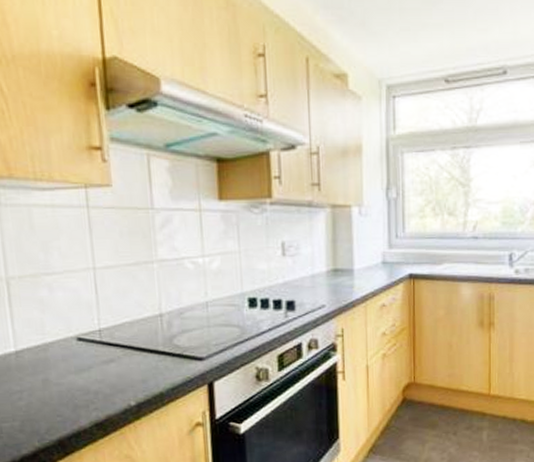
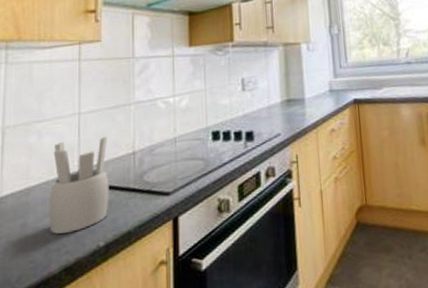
utensil holder: none [69,295,137,391] -> present [48,136,109,234]

